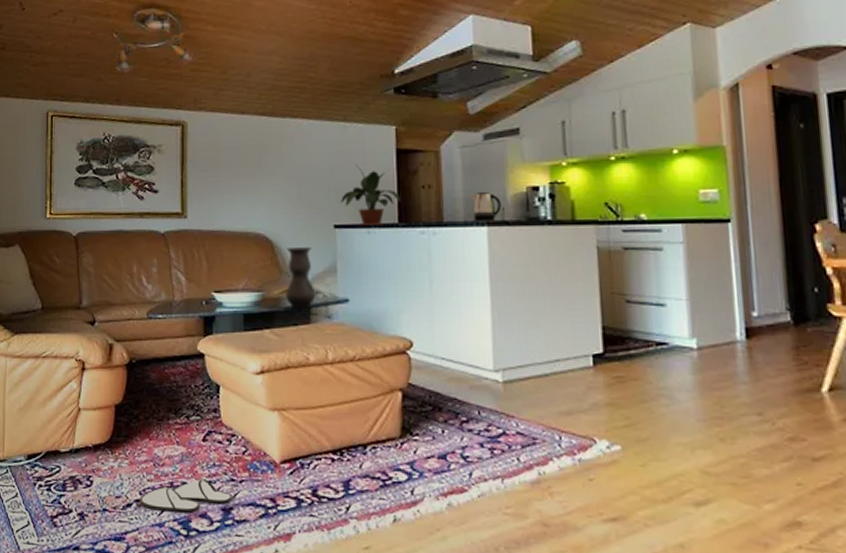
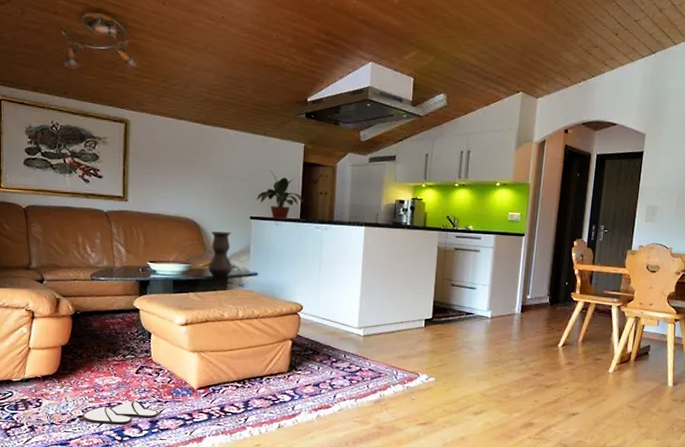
kettle: present [471,191,501,222] -> none [356,200,376,224]

